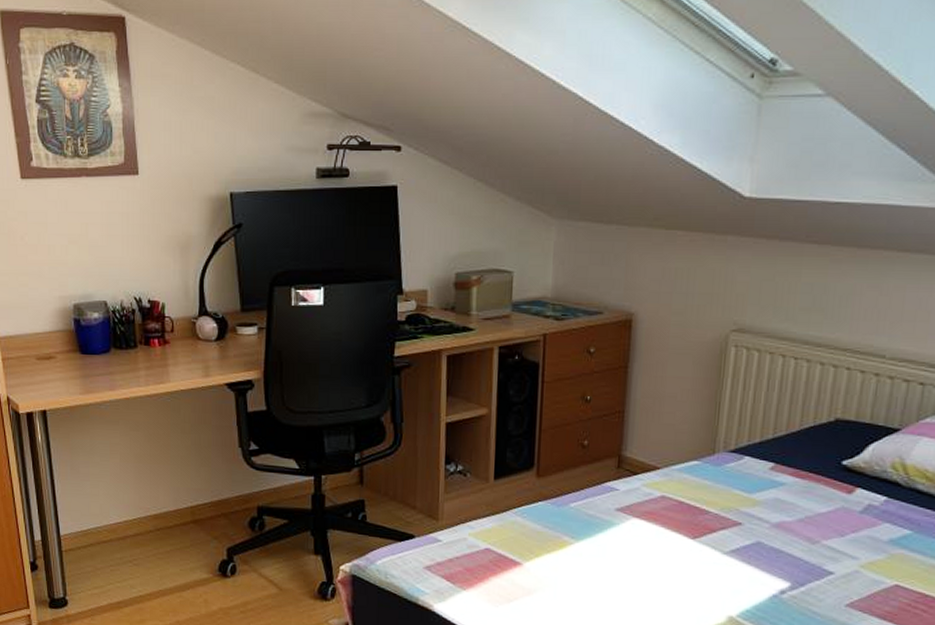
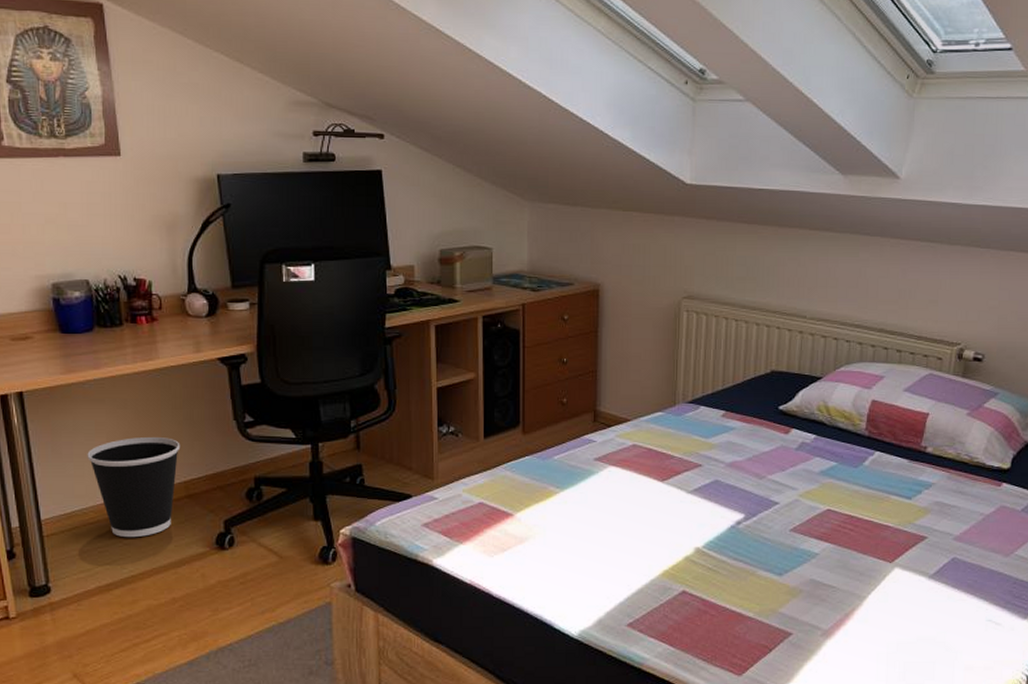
wastebasket: none [102,460,188,559] -> present [87,436,181,538]

